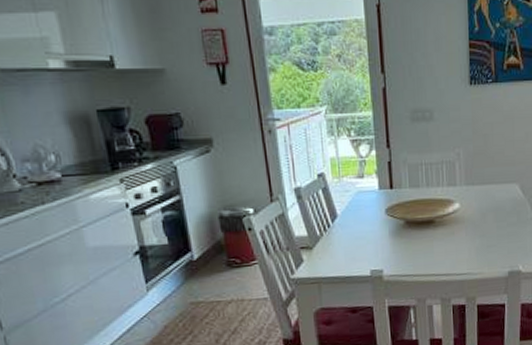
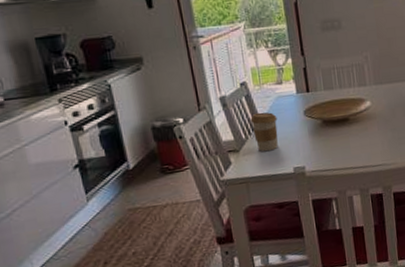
coffee cup: none [326,207,356,251] -> present [250,112,278,152]

